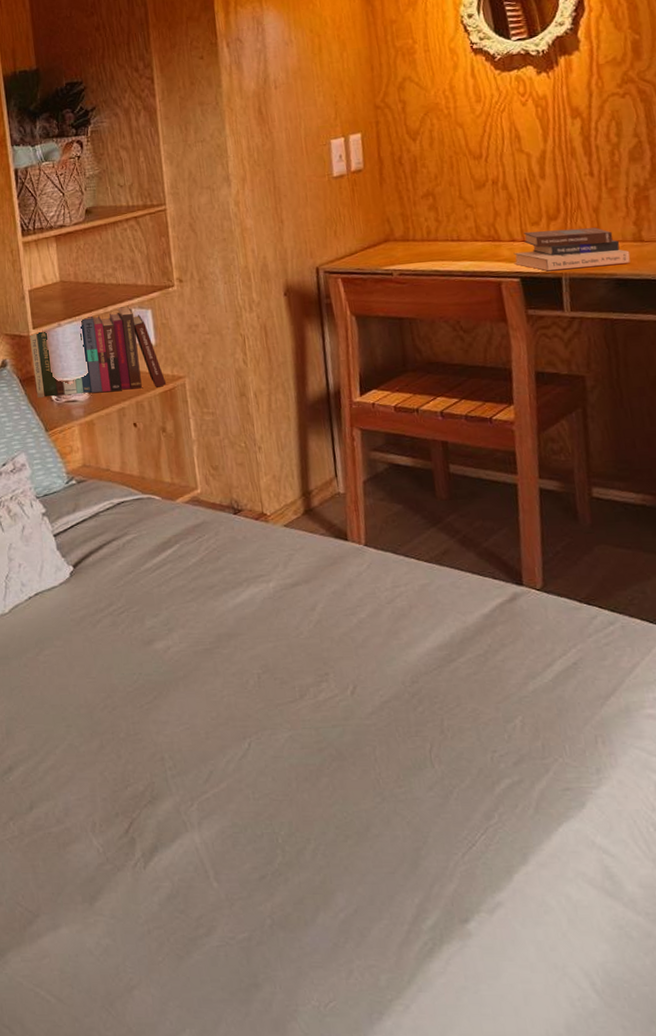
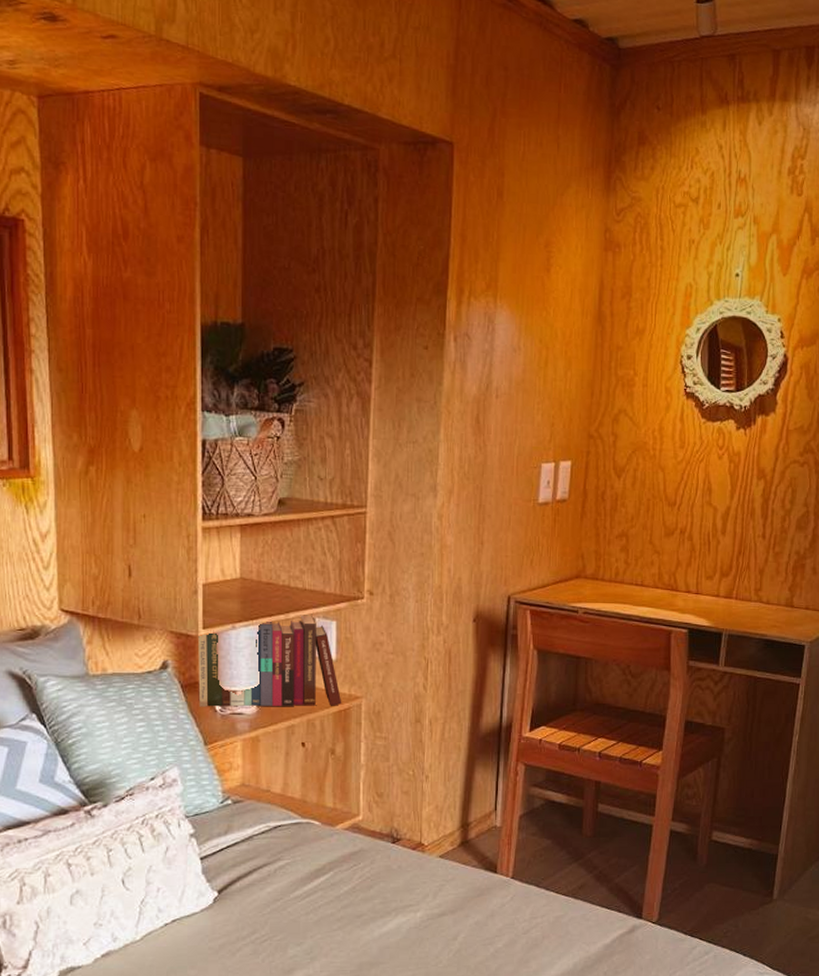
books: present [513,227,630,271] -> none [685,585,781,626]

